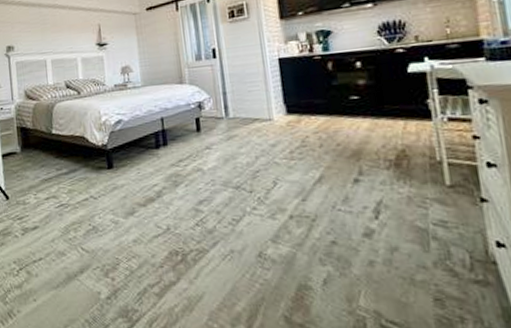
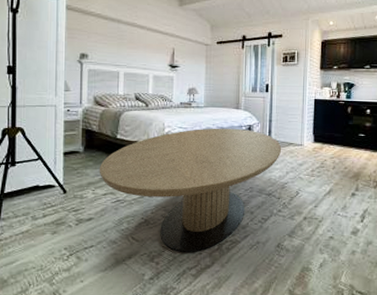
dining table: none [38,107,245,265] -> present [99,128,282,252]

